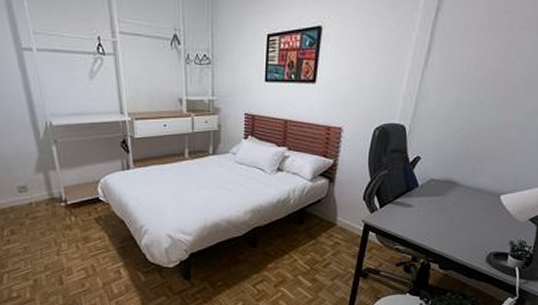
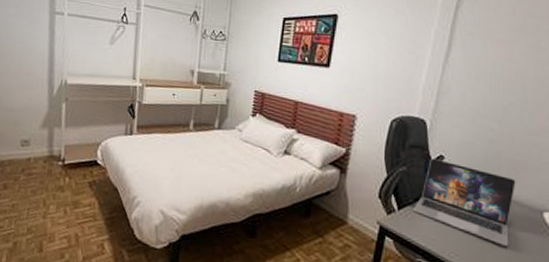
laptop: none [392,159,480,226] -> present [412,158,516,246]

